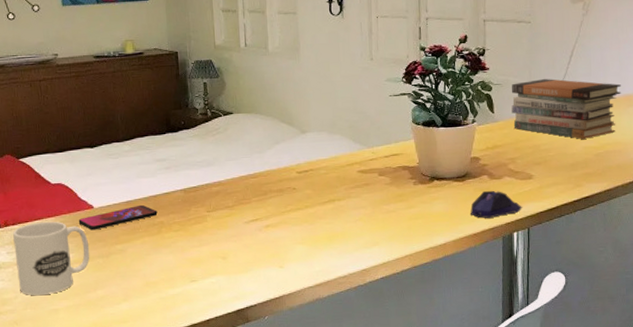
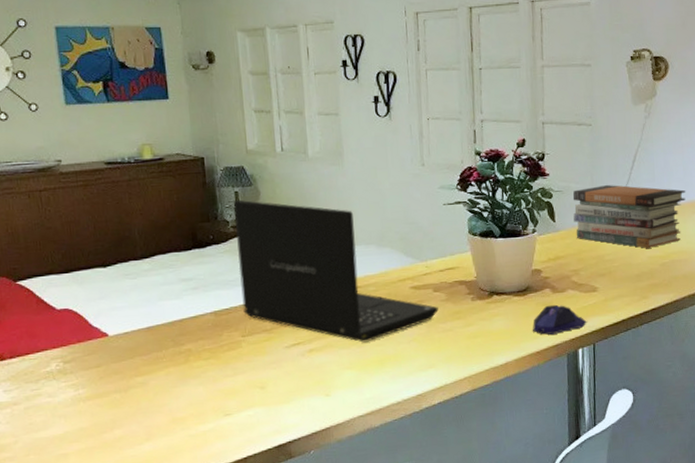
mug: present [13,221,90,296] -> none [11,352,105,439]
smartphone: present [78,204,158,230] -> none [90,330,184,362]
laptop: none [202,89,383,221] -> present [233,199,438,343]

